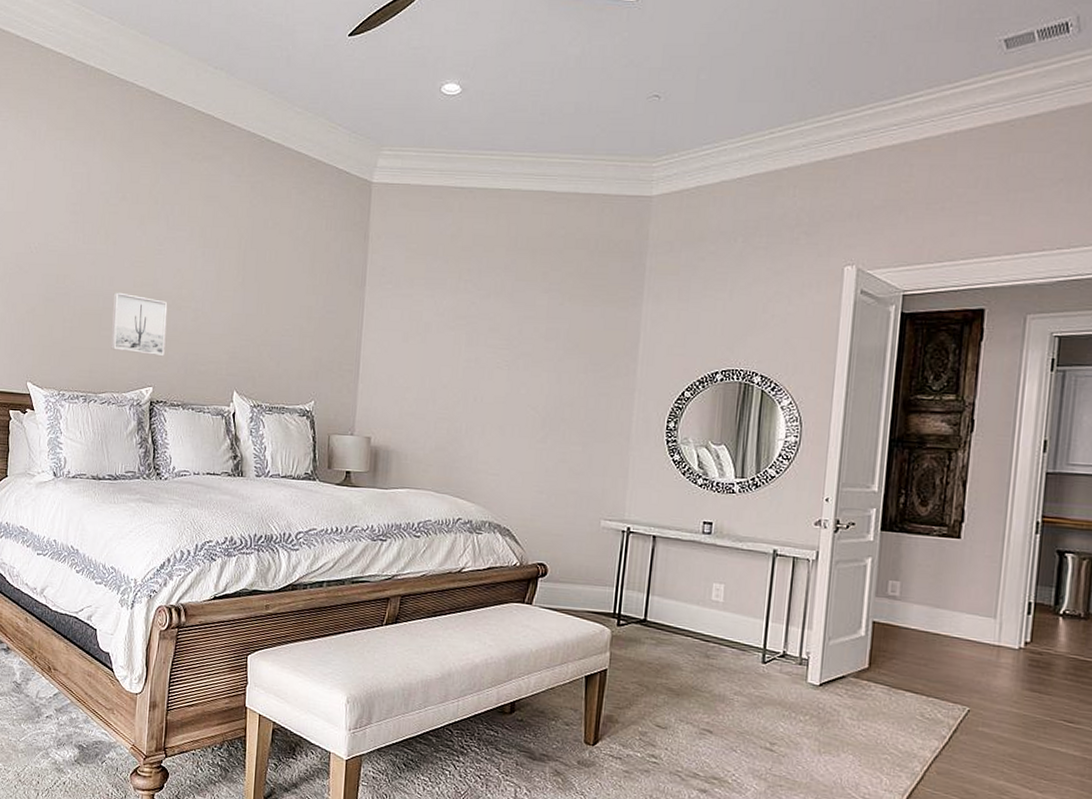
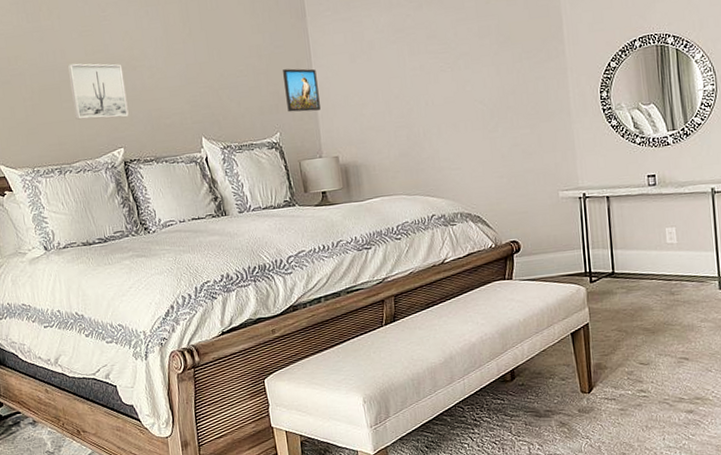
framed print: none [327,336,365,385] -> present [283,68,321,113]

